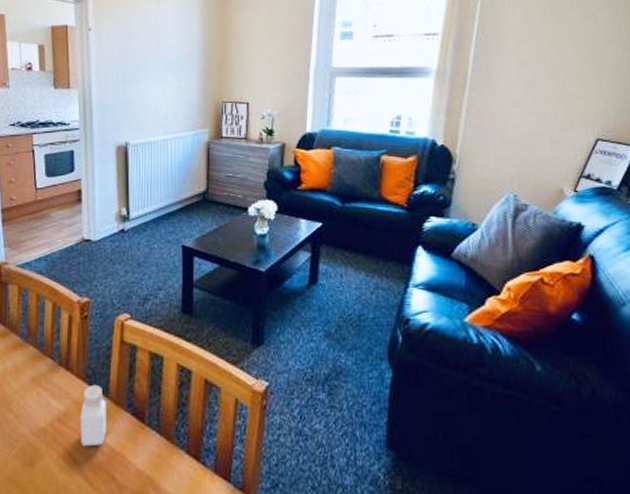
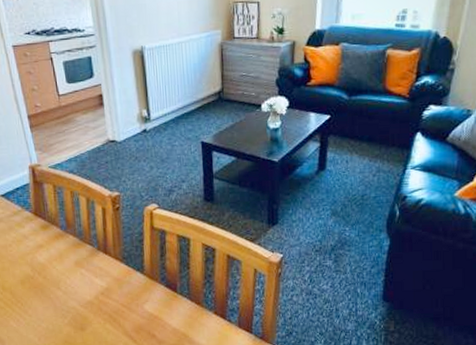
pepper shaker: present [80,384,106,447] -> none [120,264,145,314]

